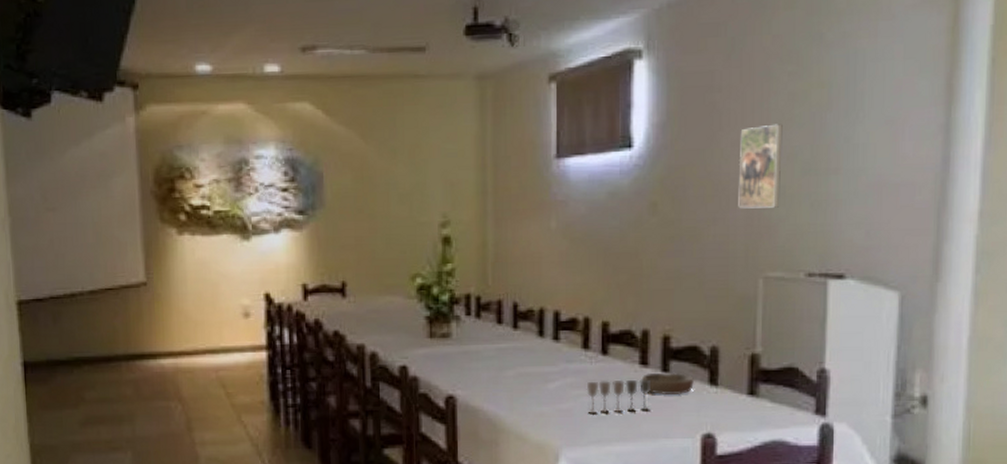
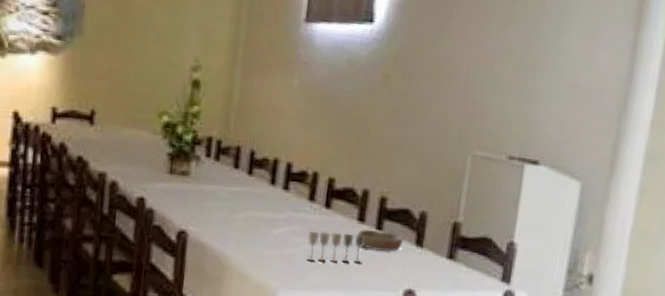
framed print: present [738,124,783,209] -> none [458,20,503,95]

